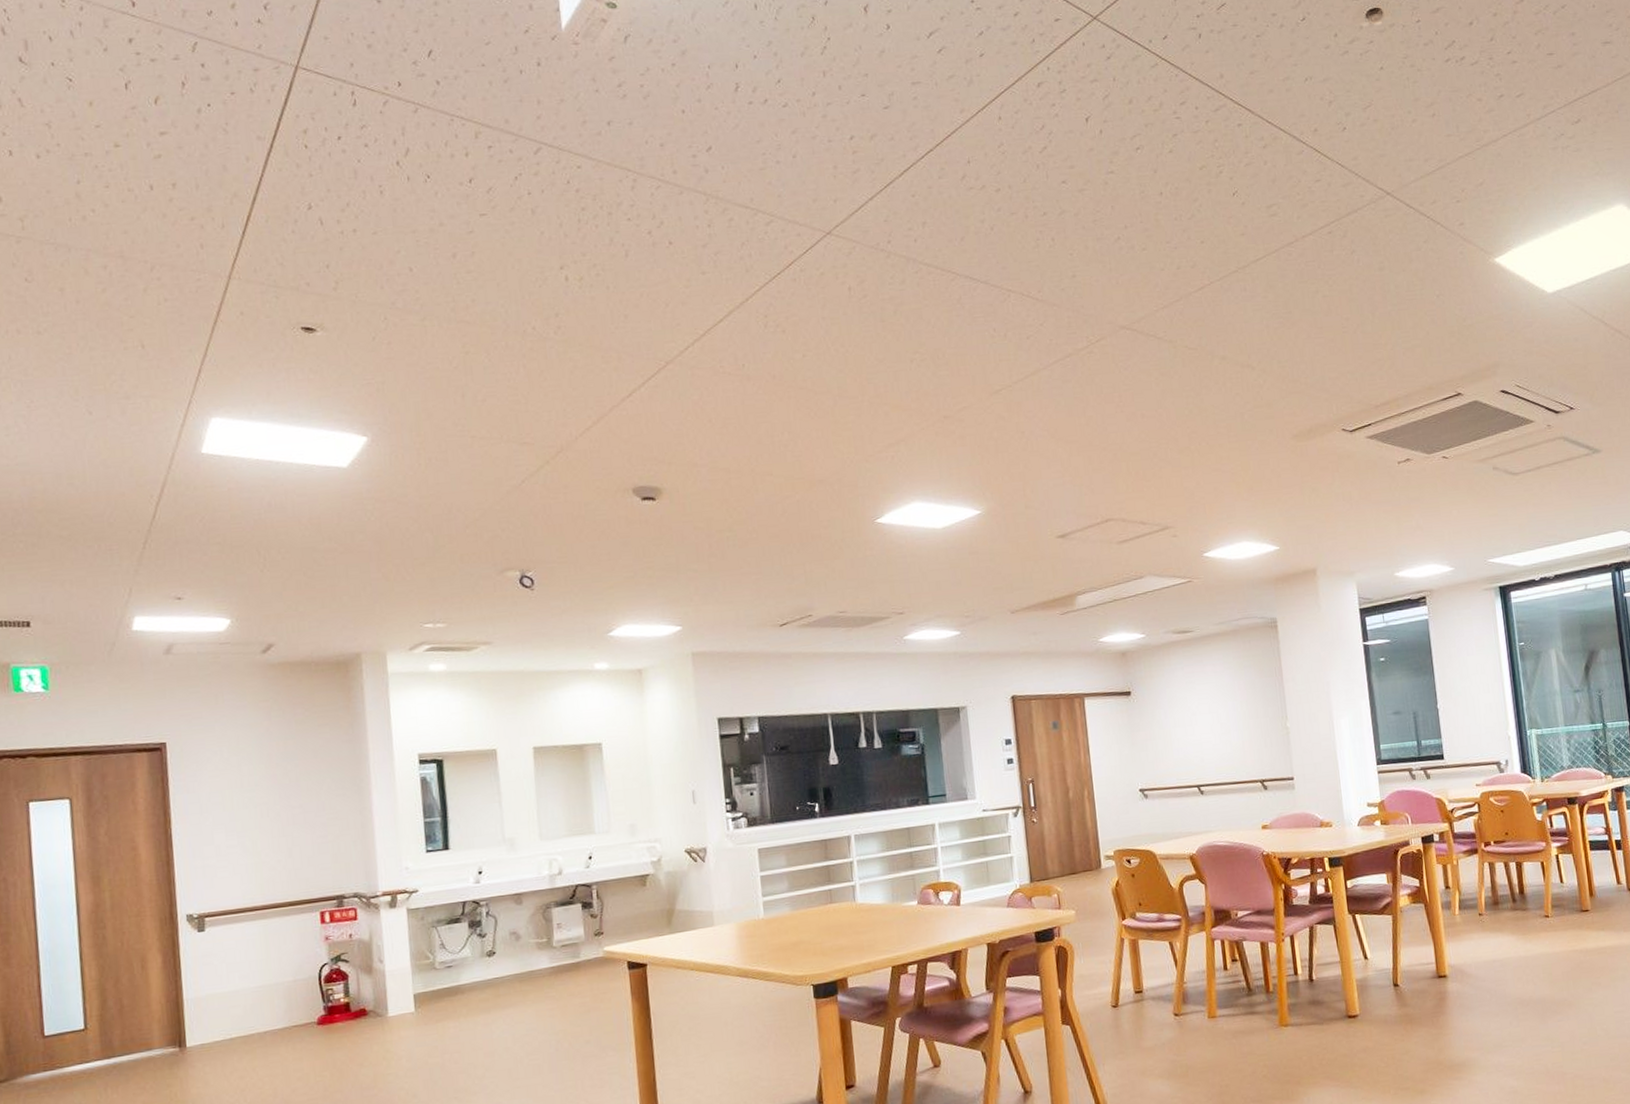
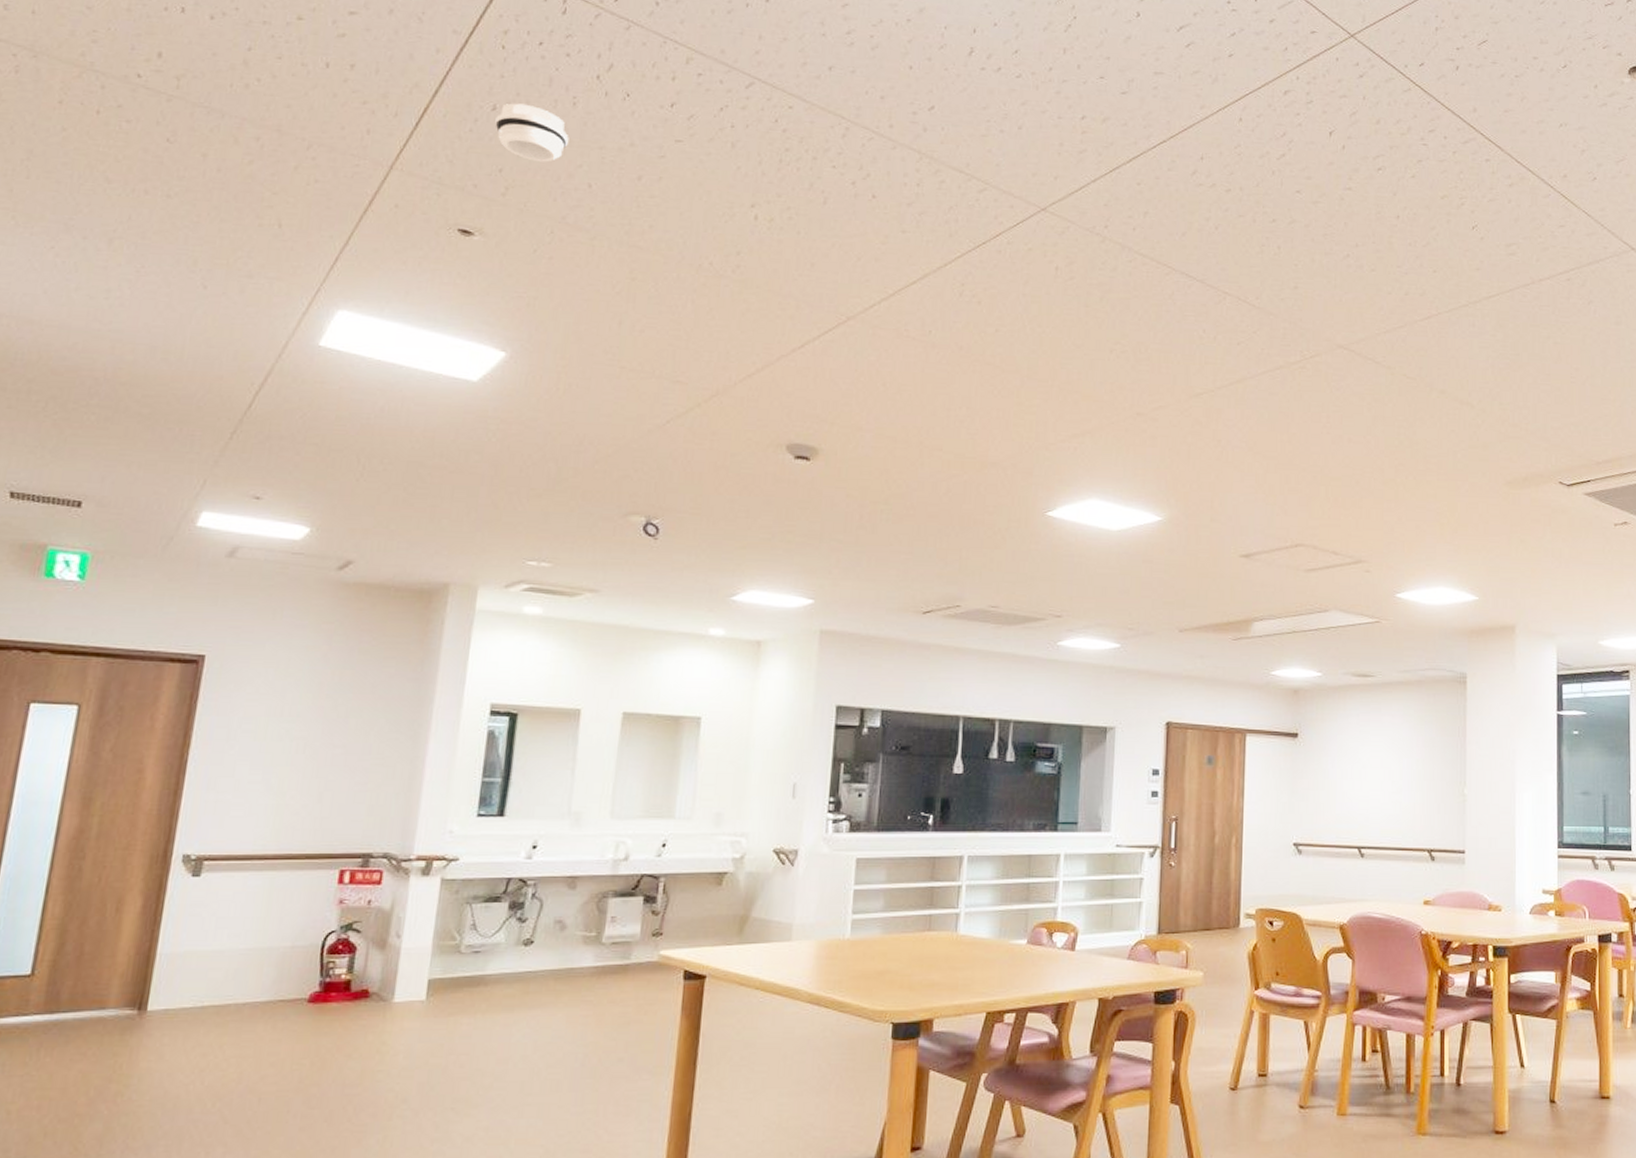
smoke detector: none [313,199,384,253] -> present [495,103,569,162]

